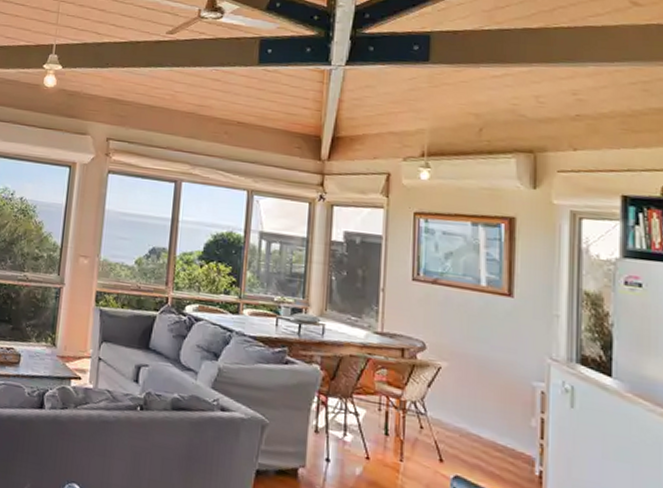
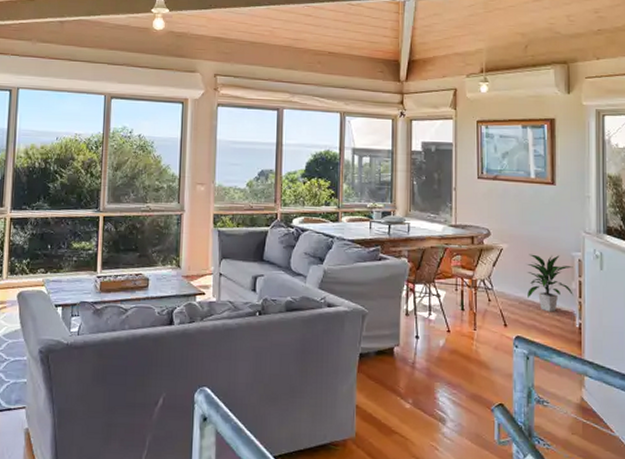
indoor plant: none [471,377,534,453] -> present [526,254,573,312]

